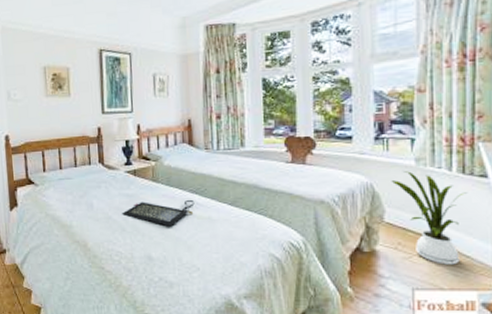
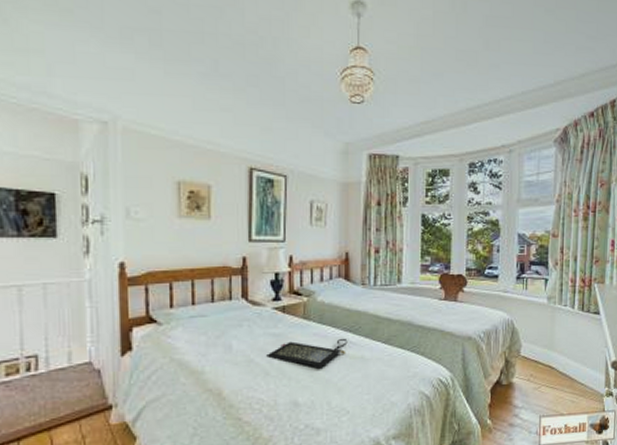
house plant: present [391,171,467,265] -> none [527,308,584,393]

